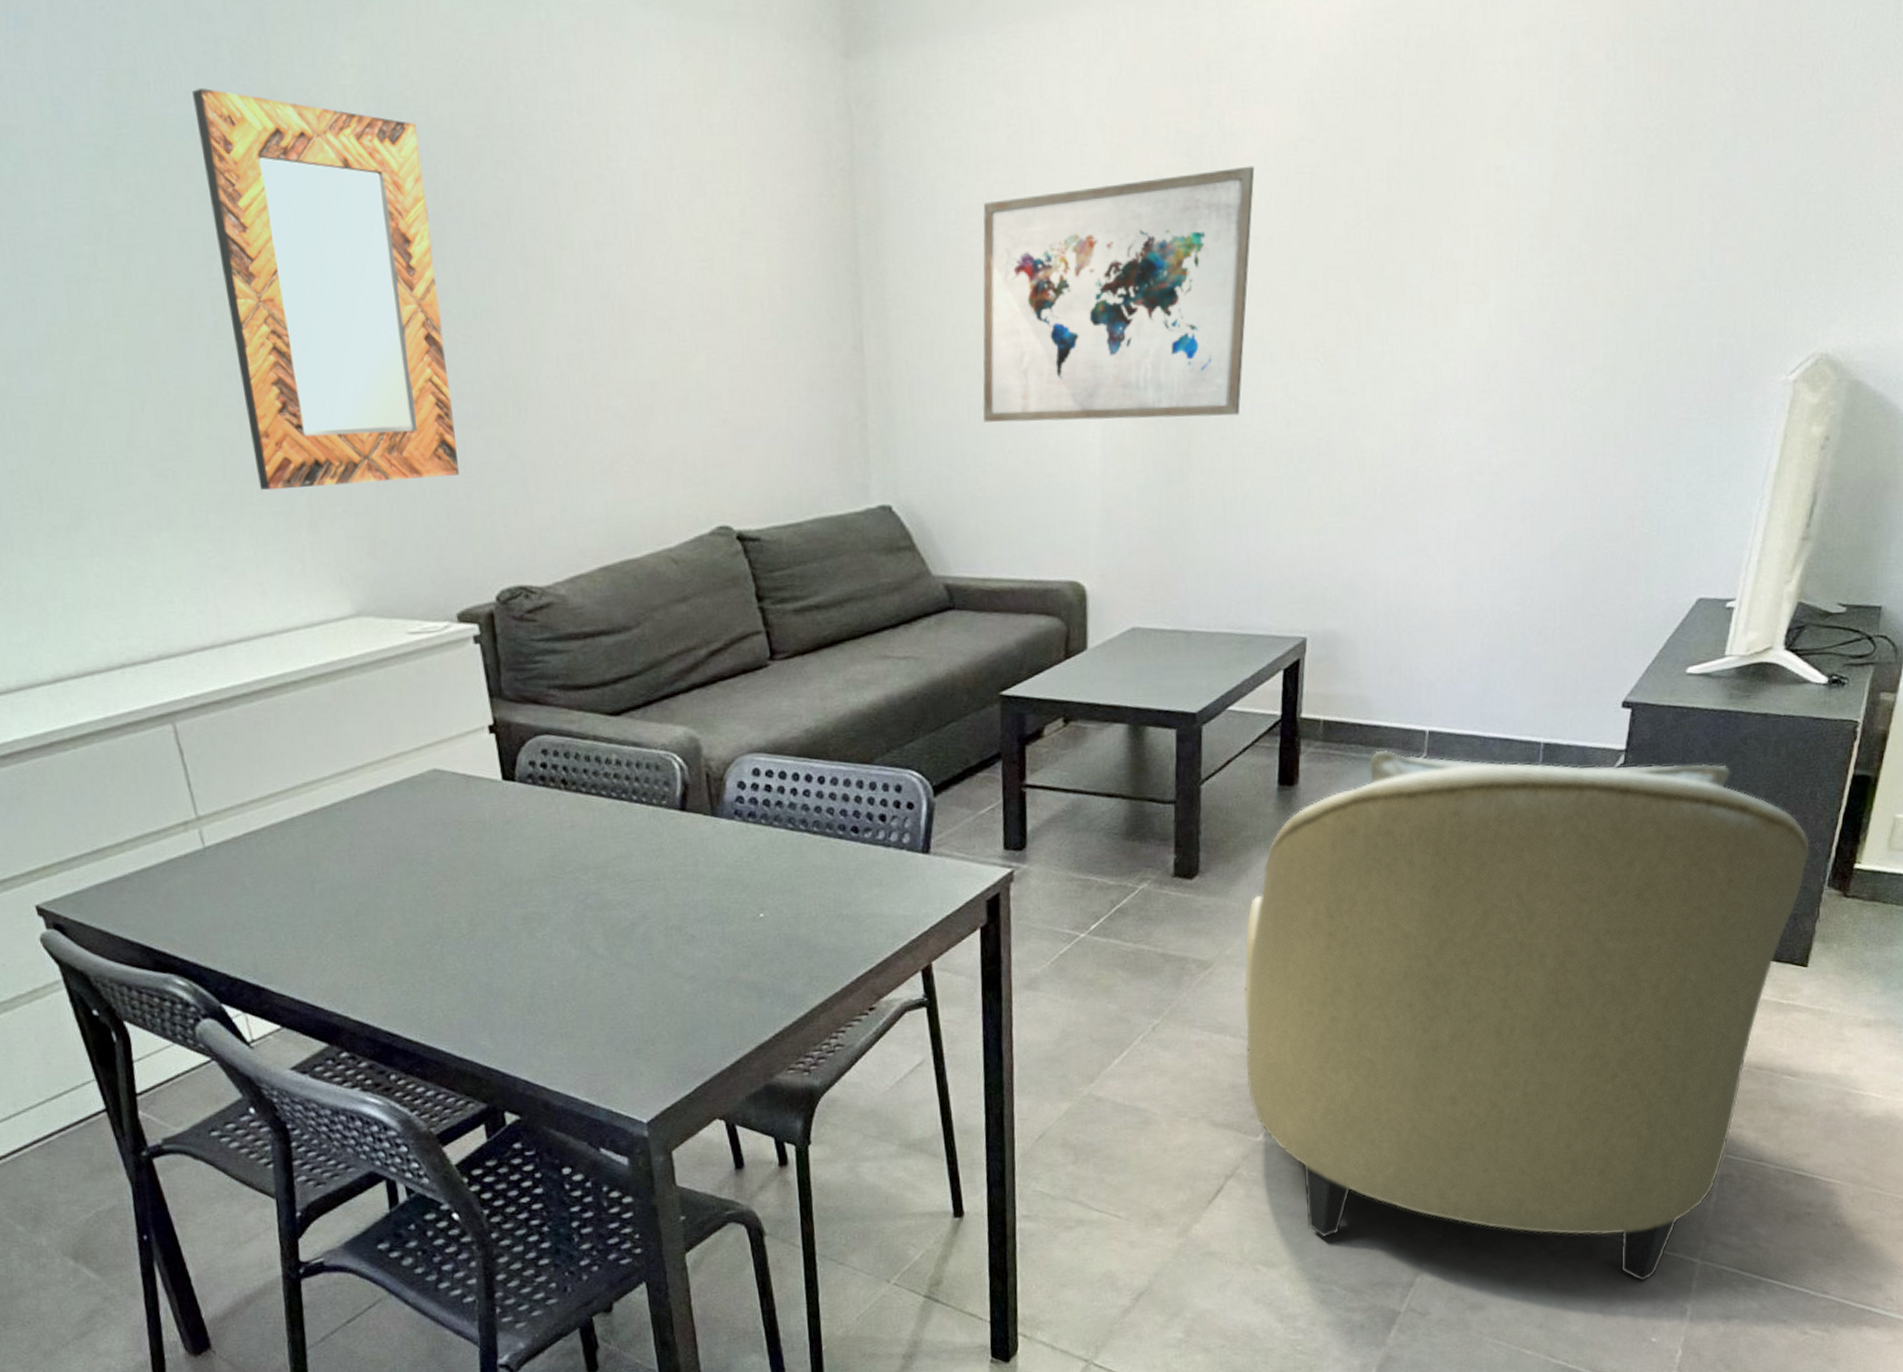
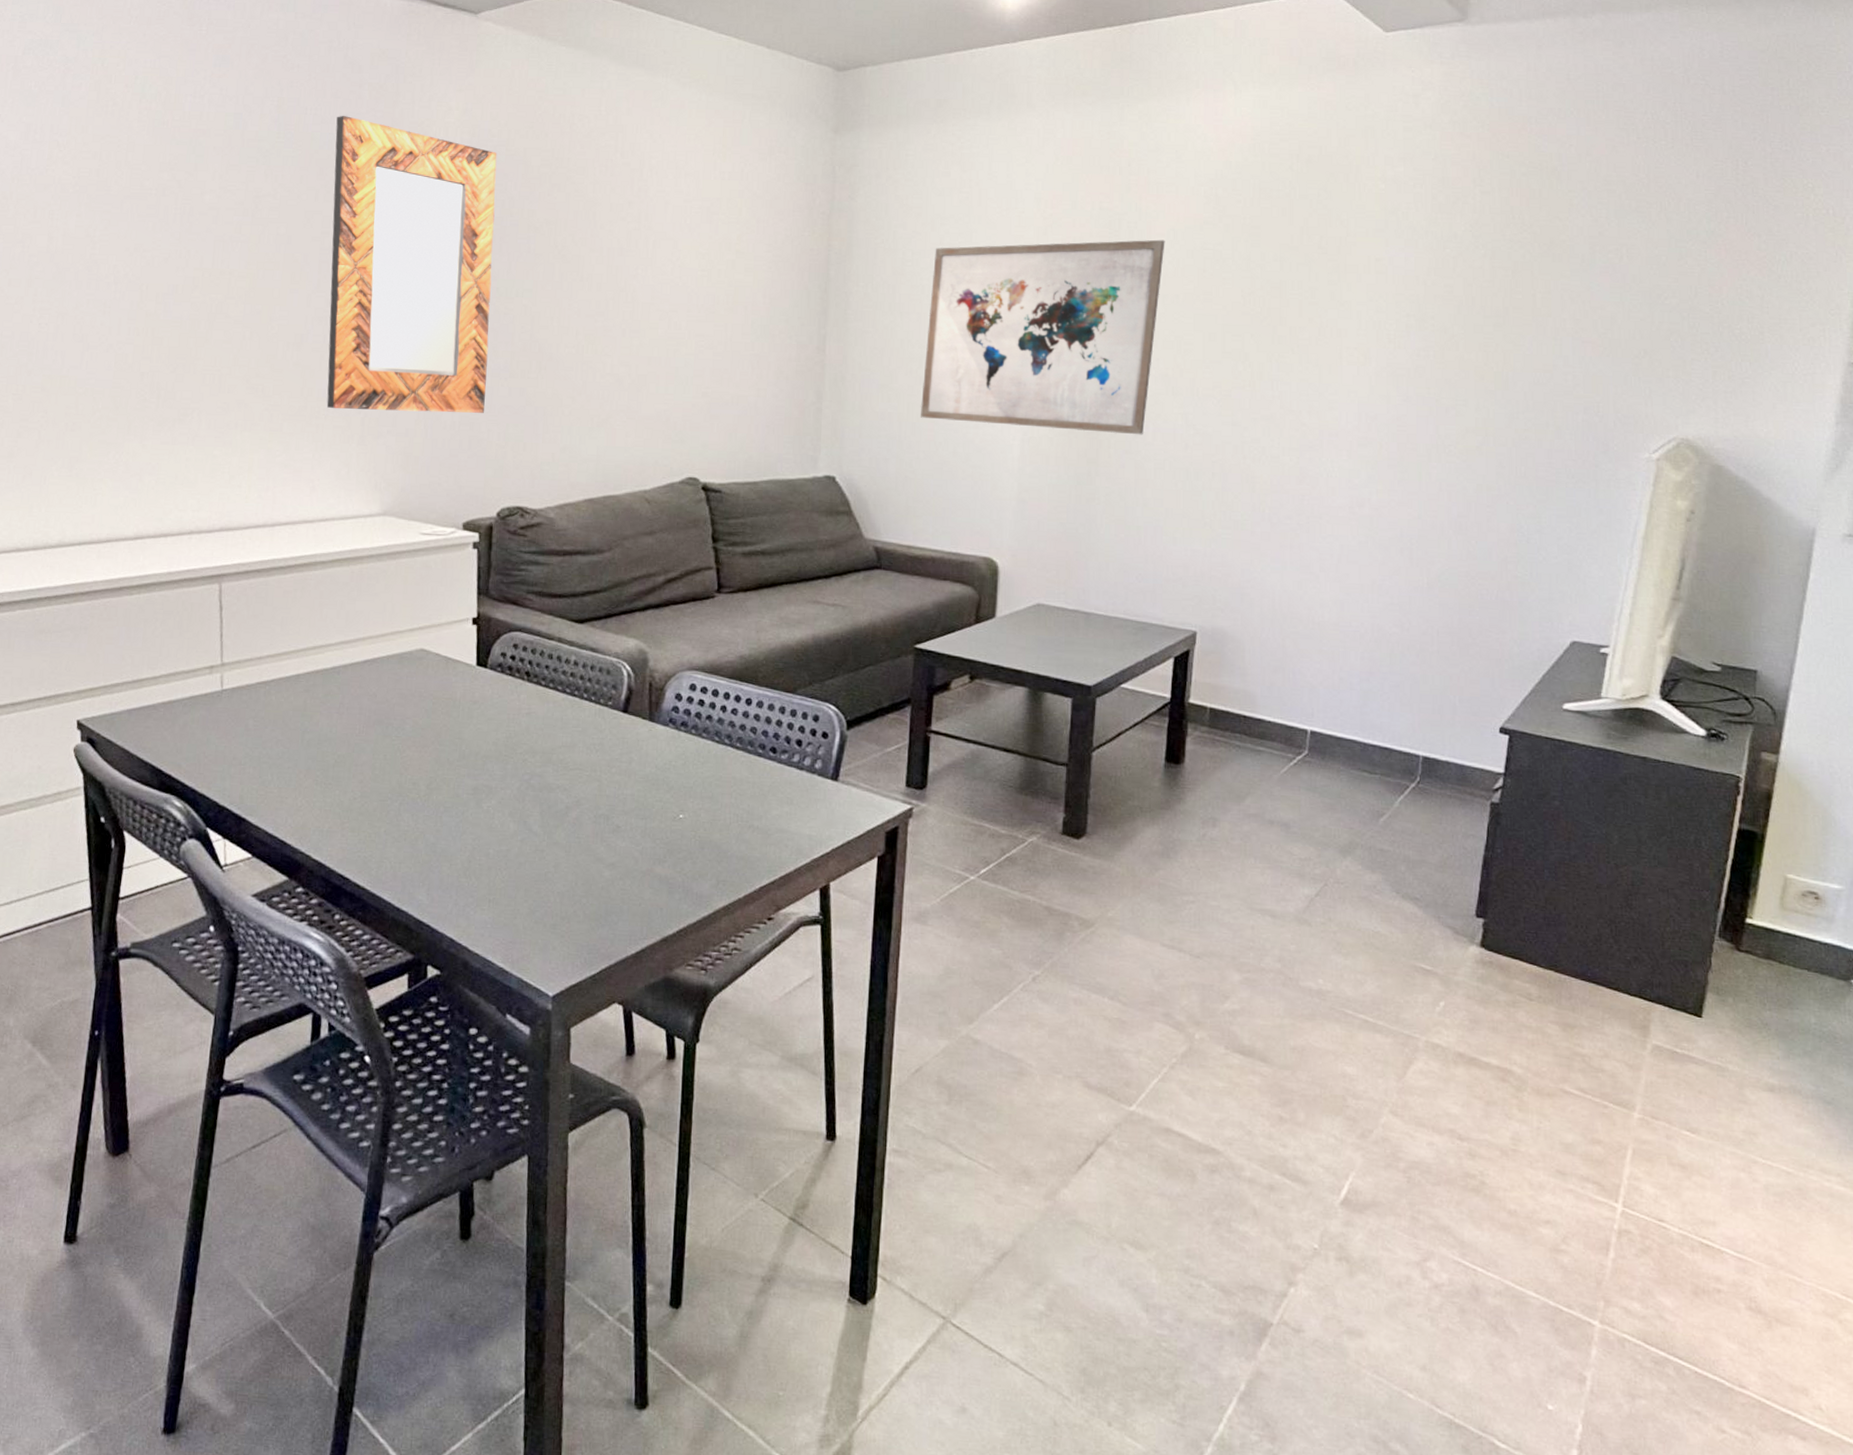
armchair: present [1243,749,1810,1282] -> none [1122,742,1698,1337]

